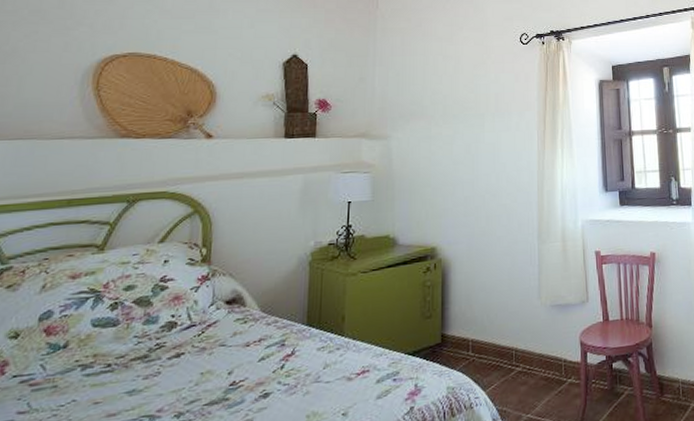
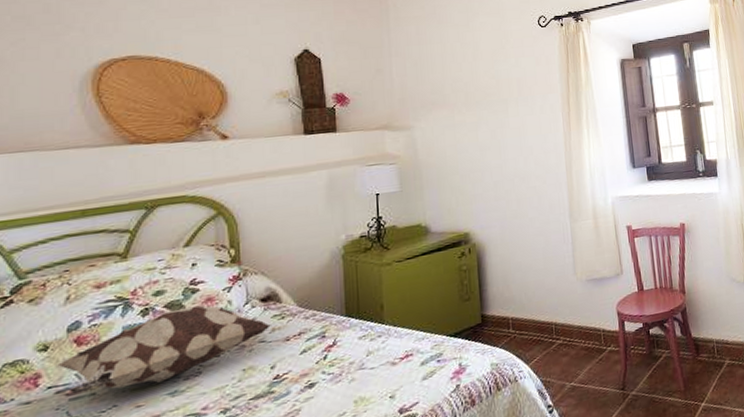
decorative pillow: none [23,303,233,385] -> present [55,305,271,395]

